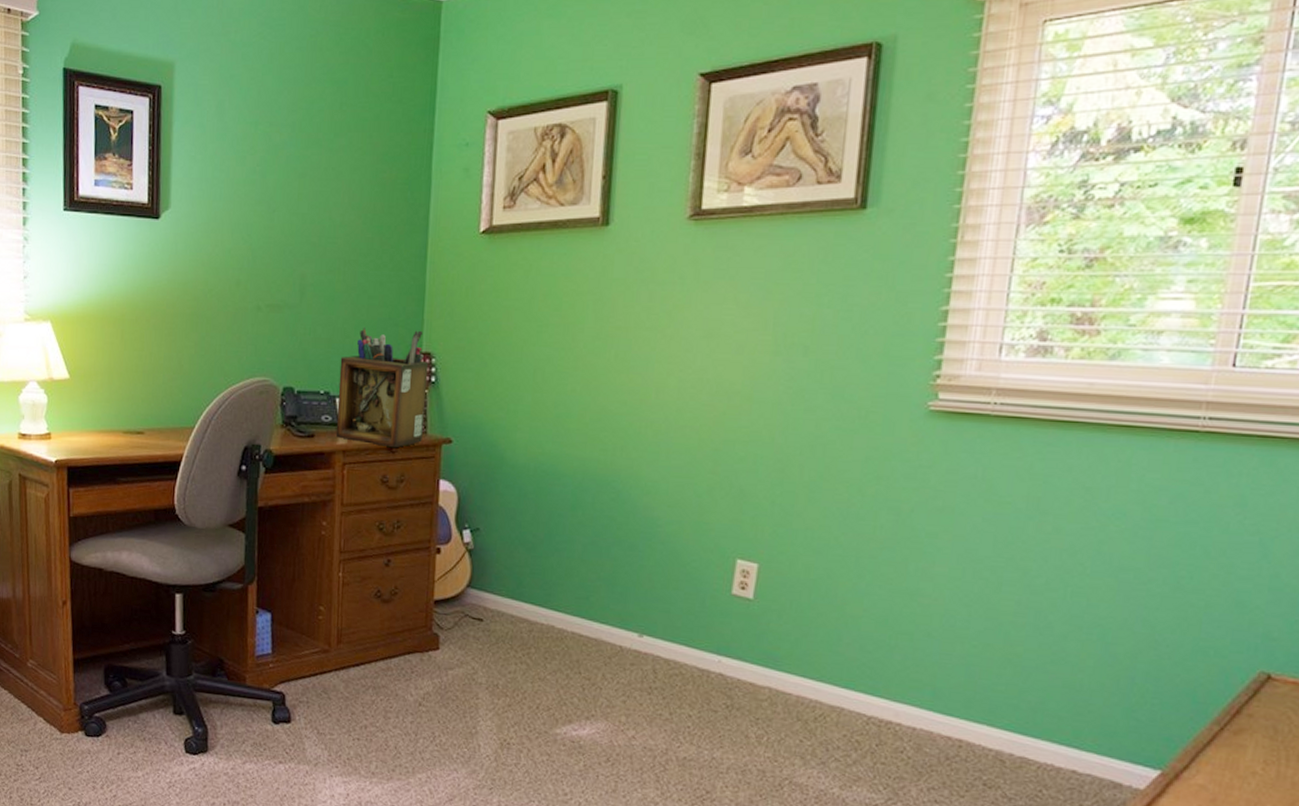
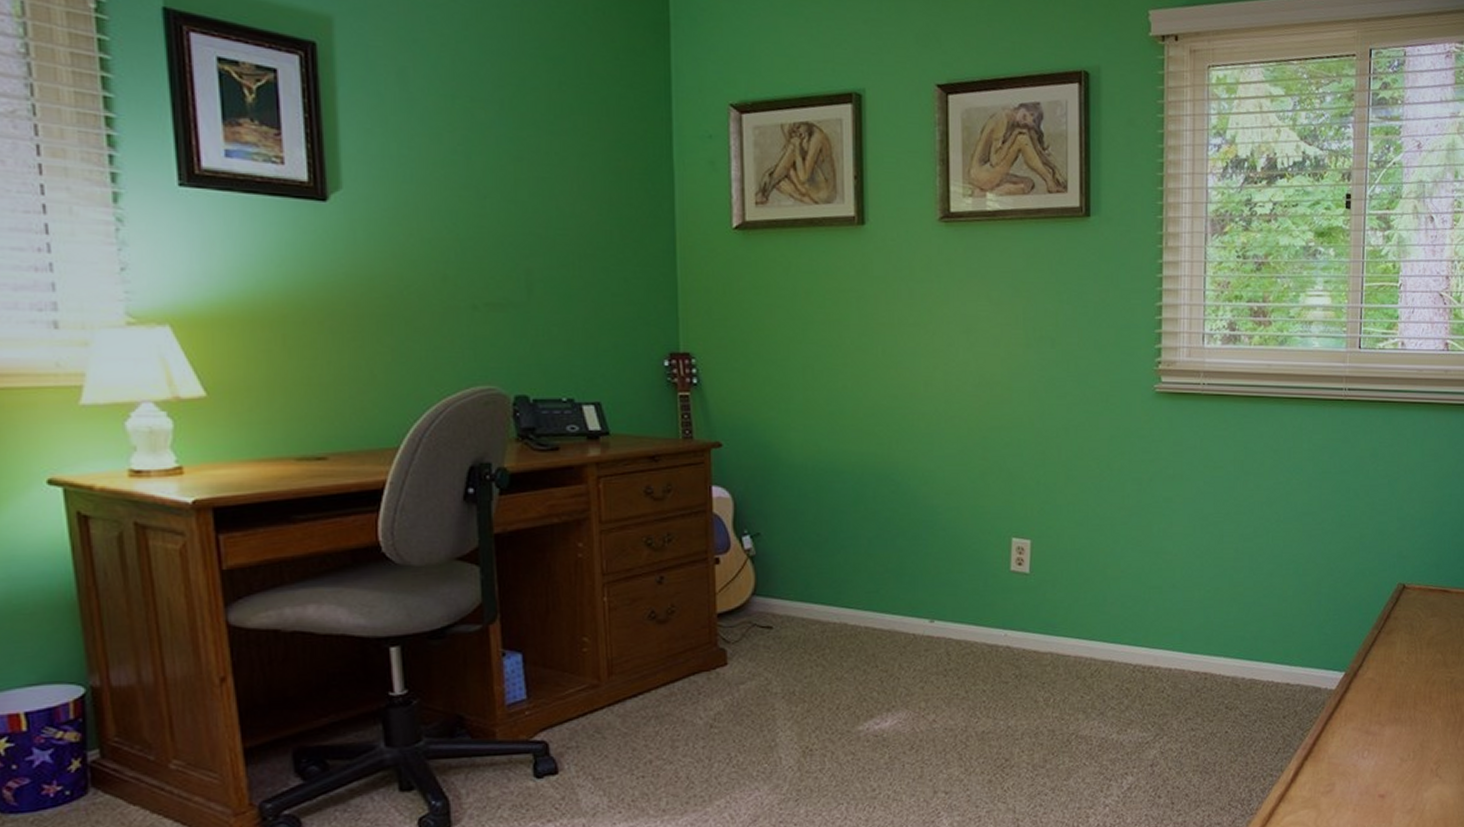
desk organizer: present [335,326,429,448] -> none [584,326,689,456]

